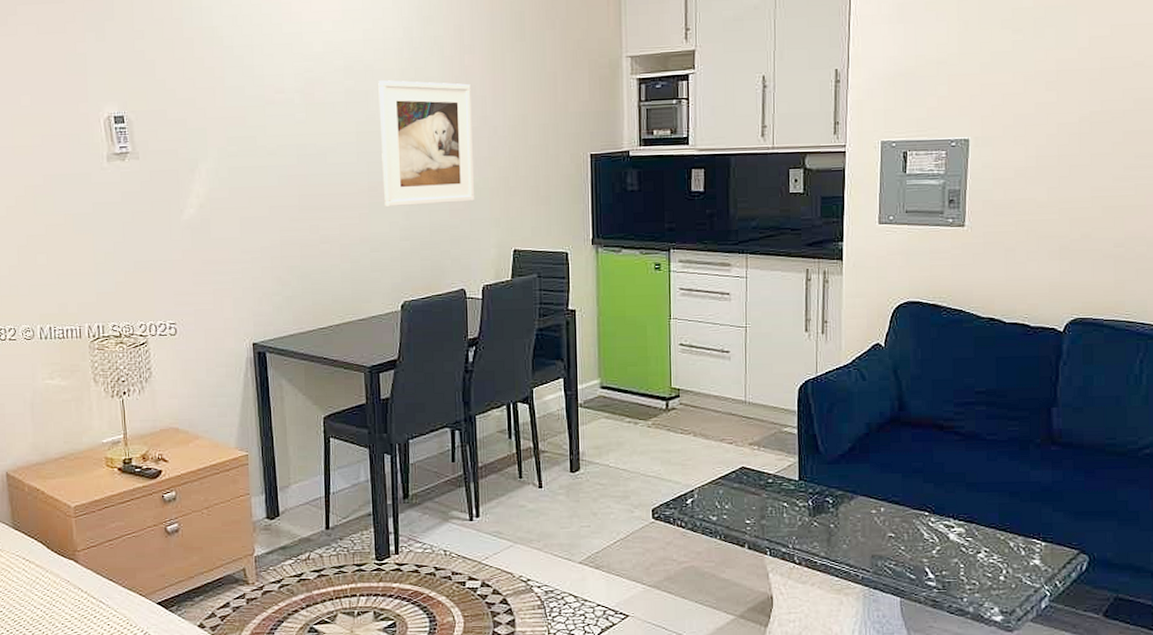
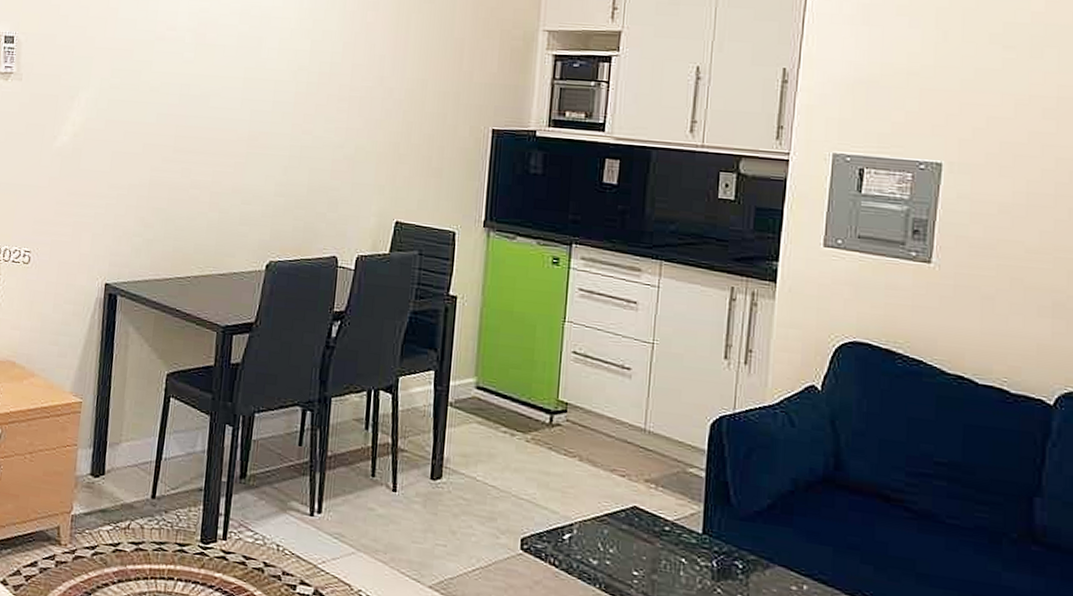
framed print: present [378,80,475,208] -> none [263,28,370,165]

